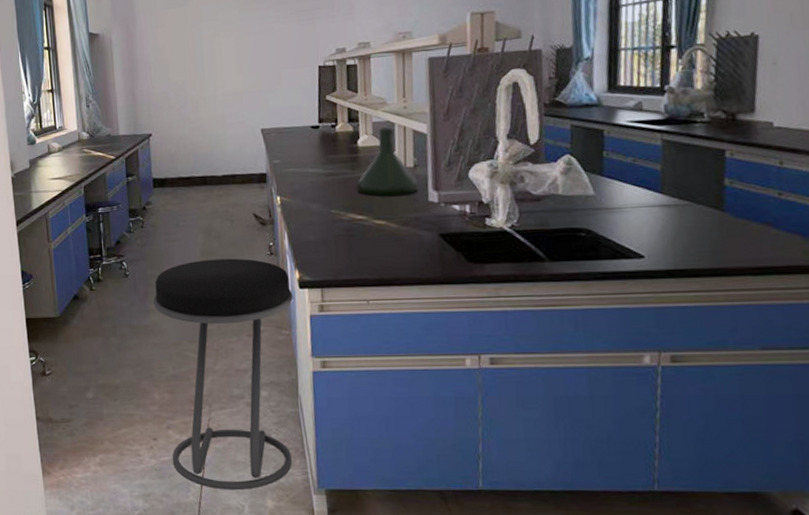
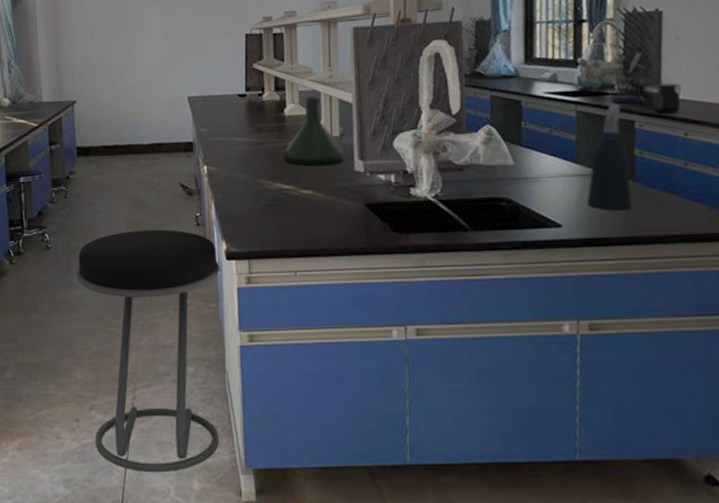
spray bottle: none [671,132,720,242] -> present [586,104,632,211]
microscope: none [699,73,739,133] -> present [610,47,647,105]
jar: none [745,109,779,143] -> present [652,82,682,115]

